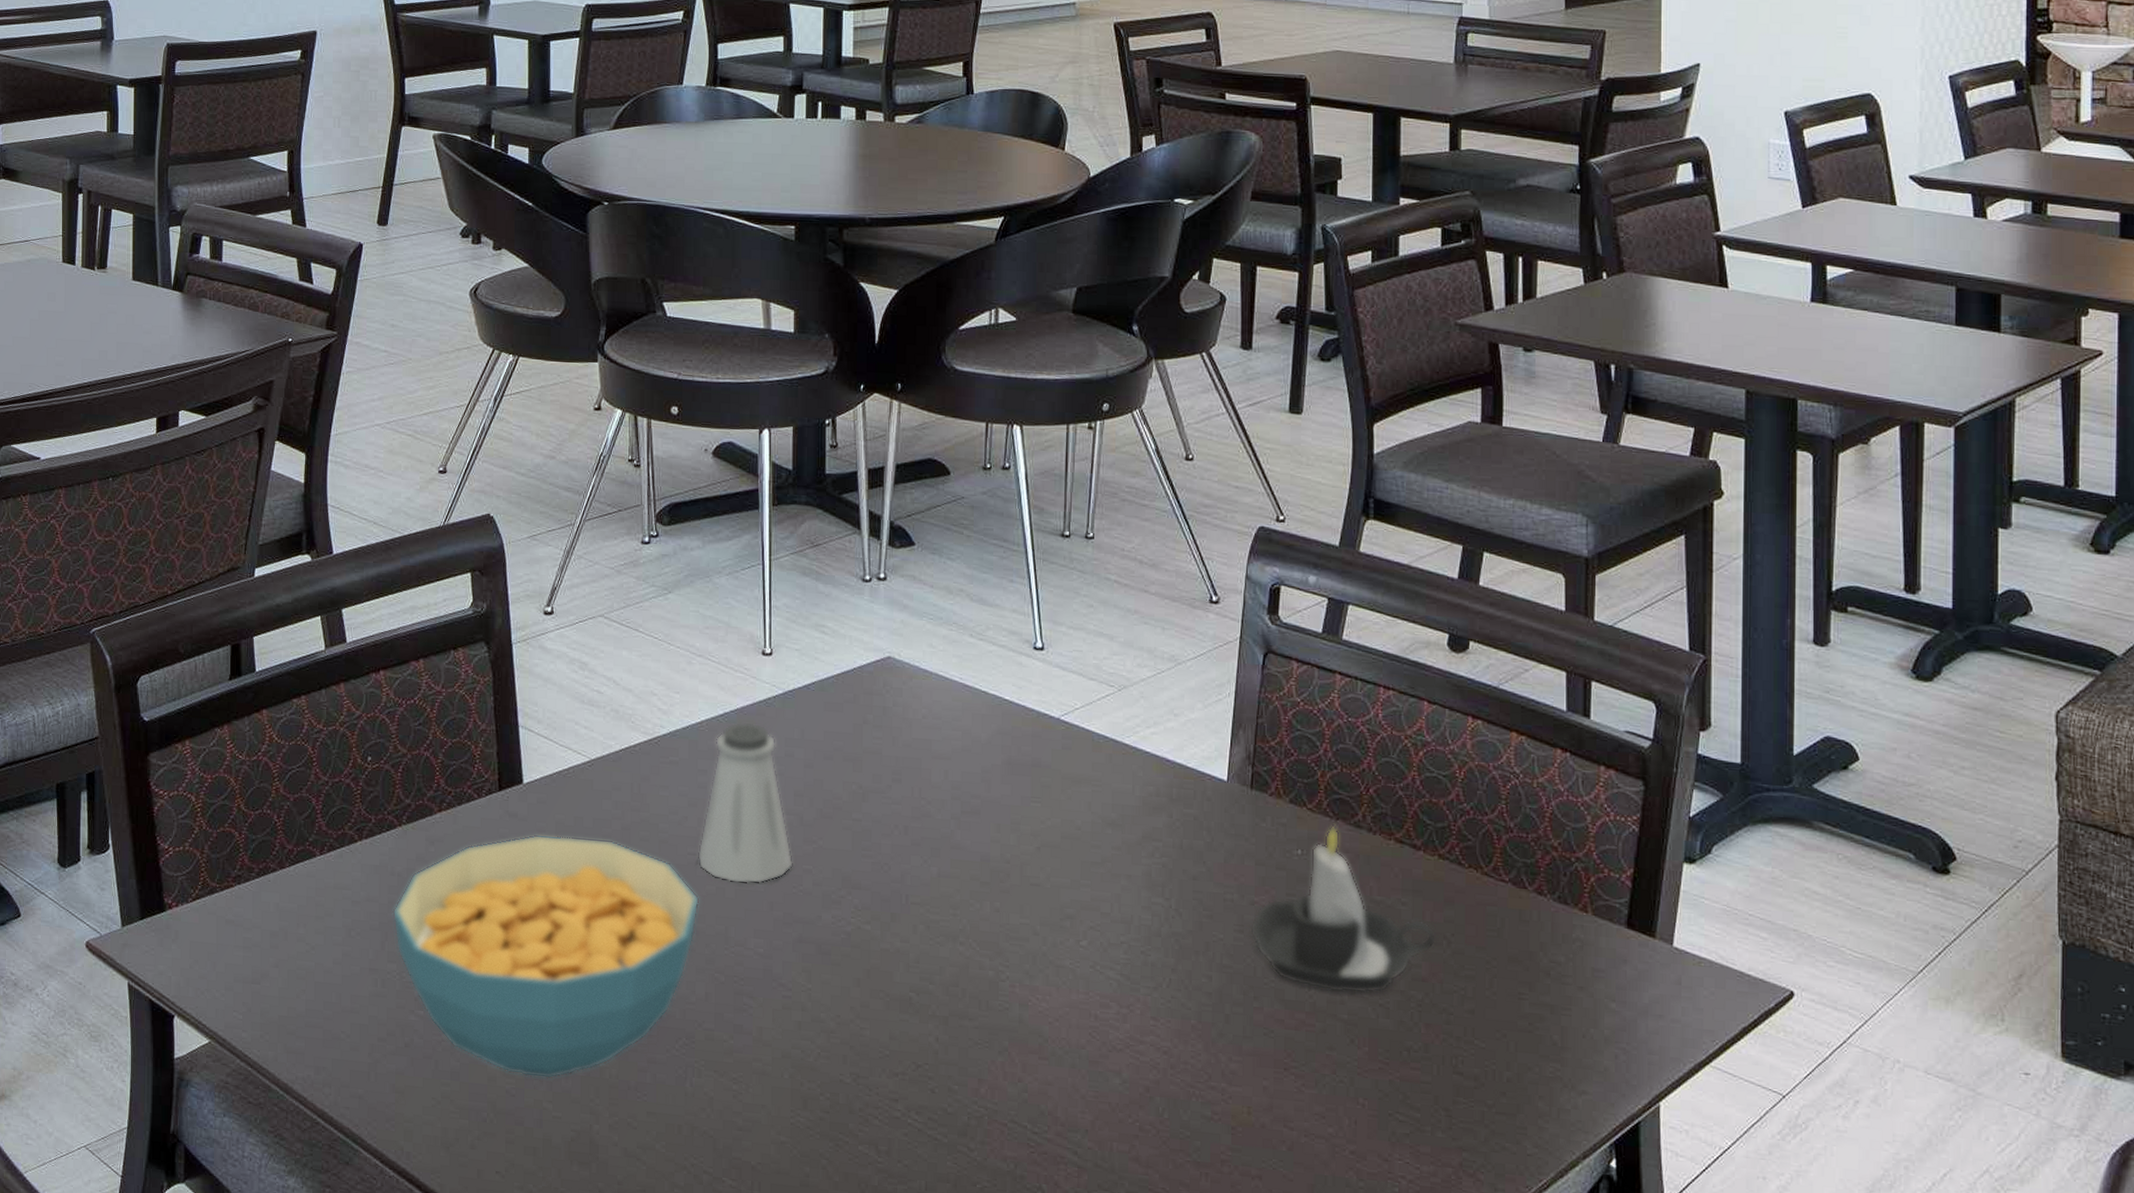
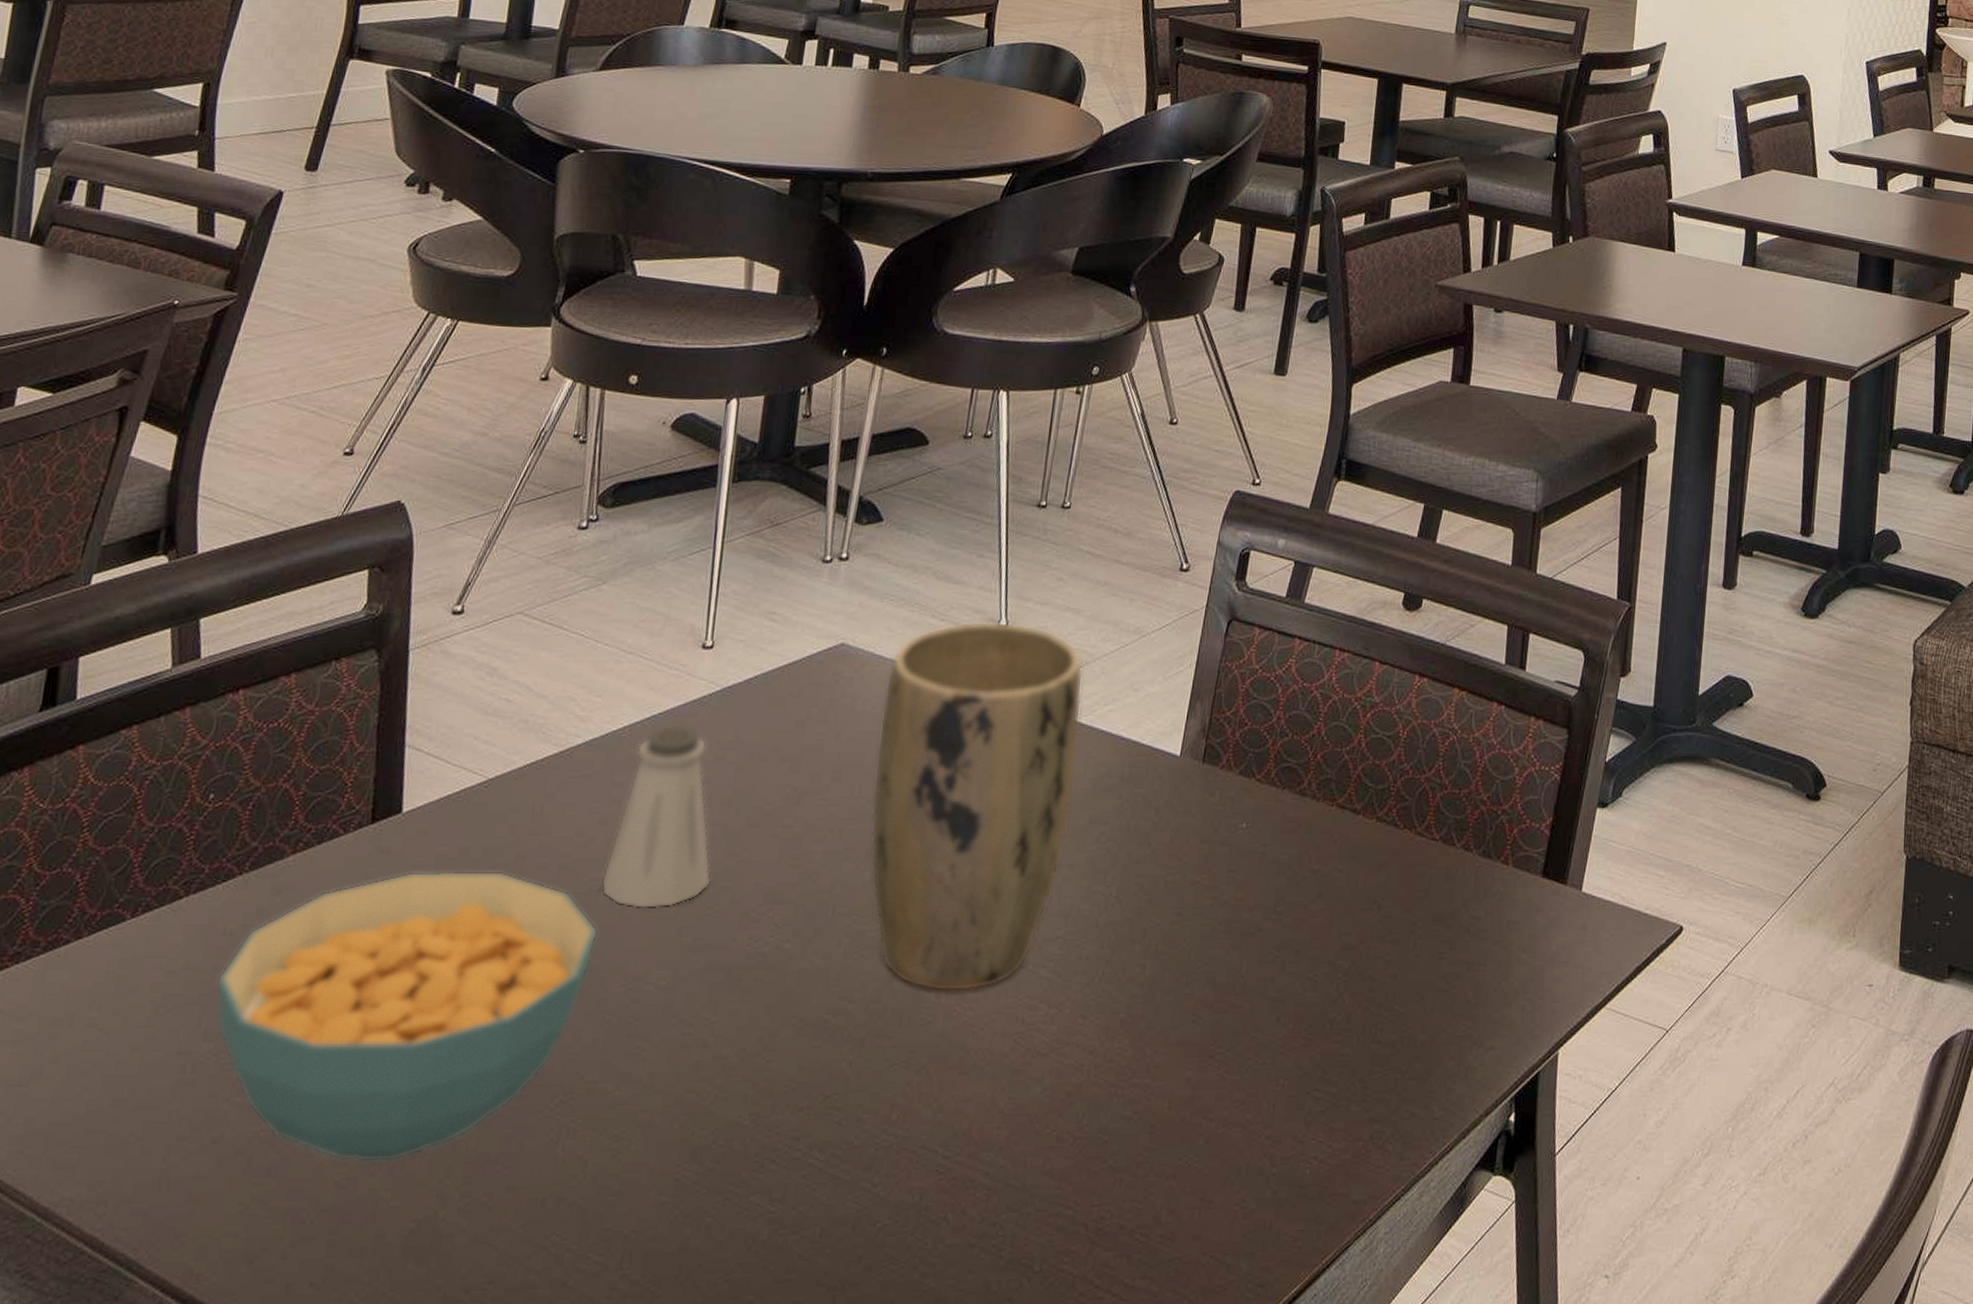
plant pot: none [931,642,1125,984] -> present [870,621,1084,992]
candle: present [1249,823,1437,994] -> none [1187,793,1368,970]

